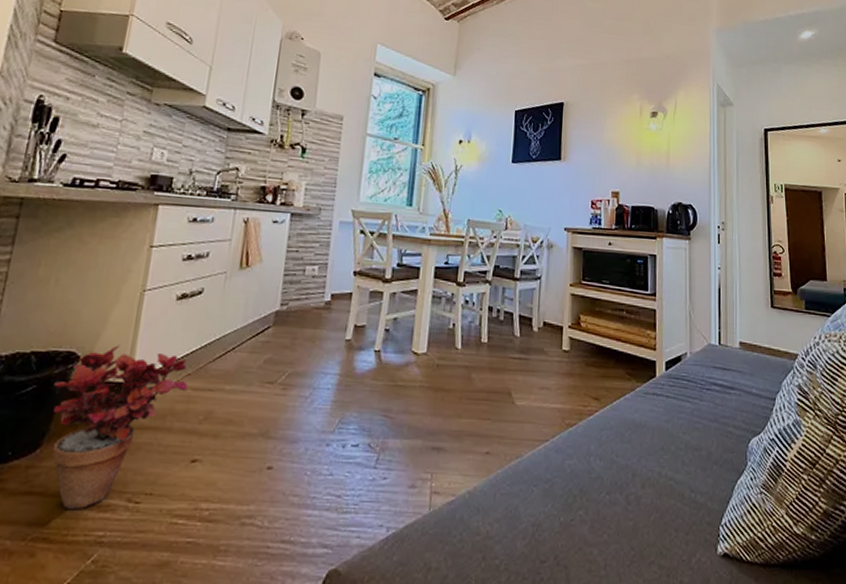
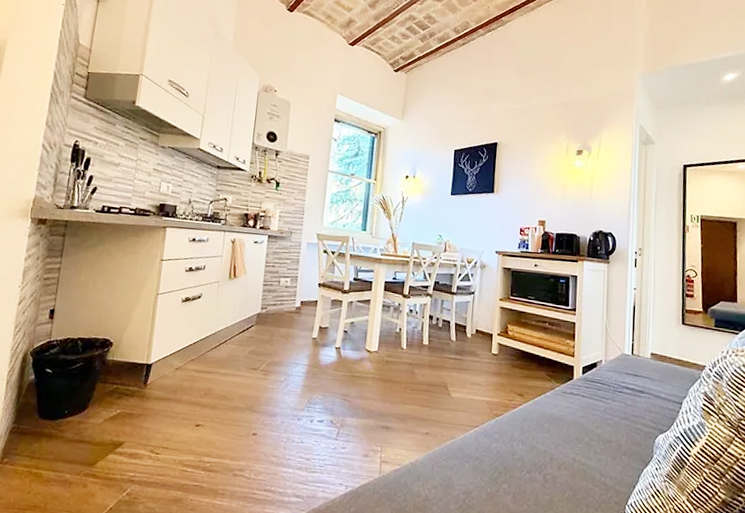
potted plant: present [52,345,189,510] -> none [95,335,193,456]

